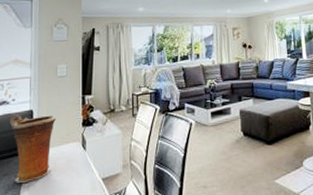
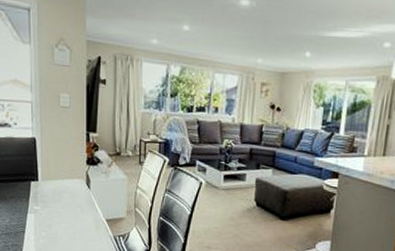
vase: present [9,115,56,183] -> none [12,140,59,209]

